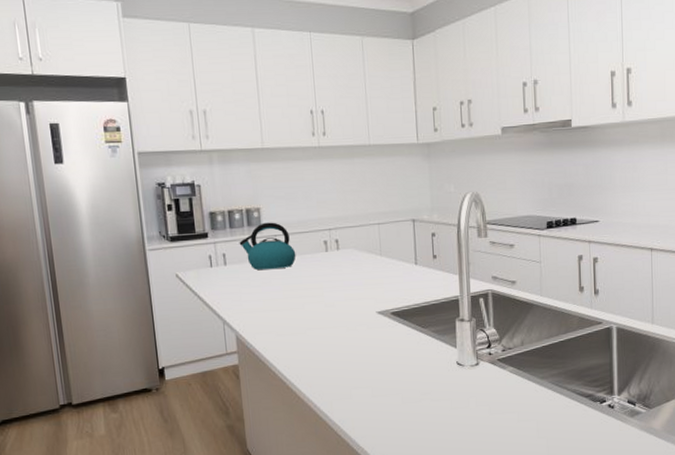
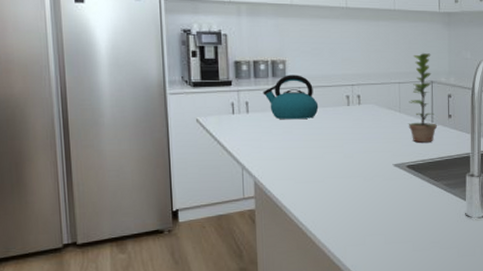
plant: none [390,189,422,287] -> present [408,53,438,143]

